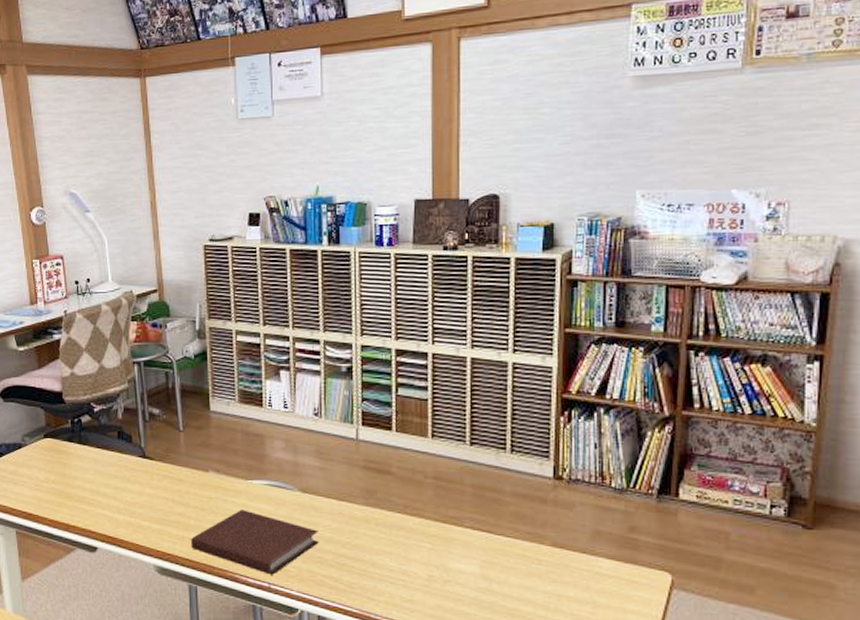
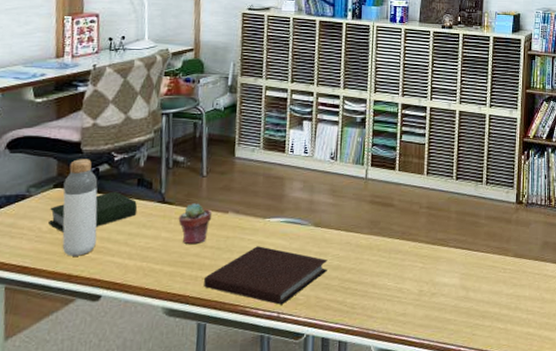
book: none [44,443,121,482] -> present [48,191,138,232]
bottle: none [52,409,87,507] -> present [62,159,98,256]
potted succulent: none [160,459,193,503] -> present [178,203,212,245]

